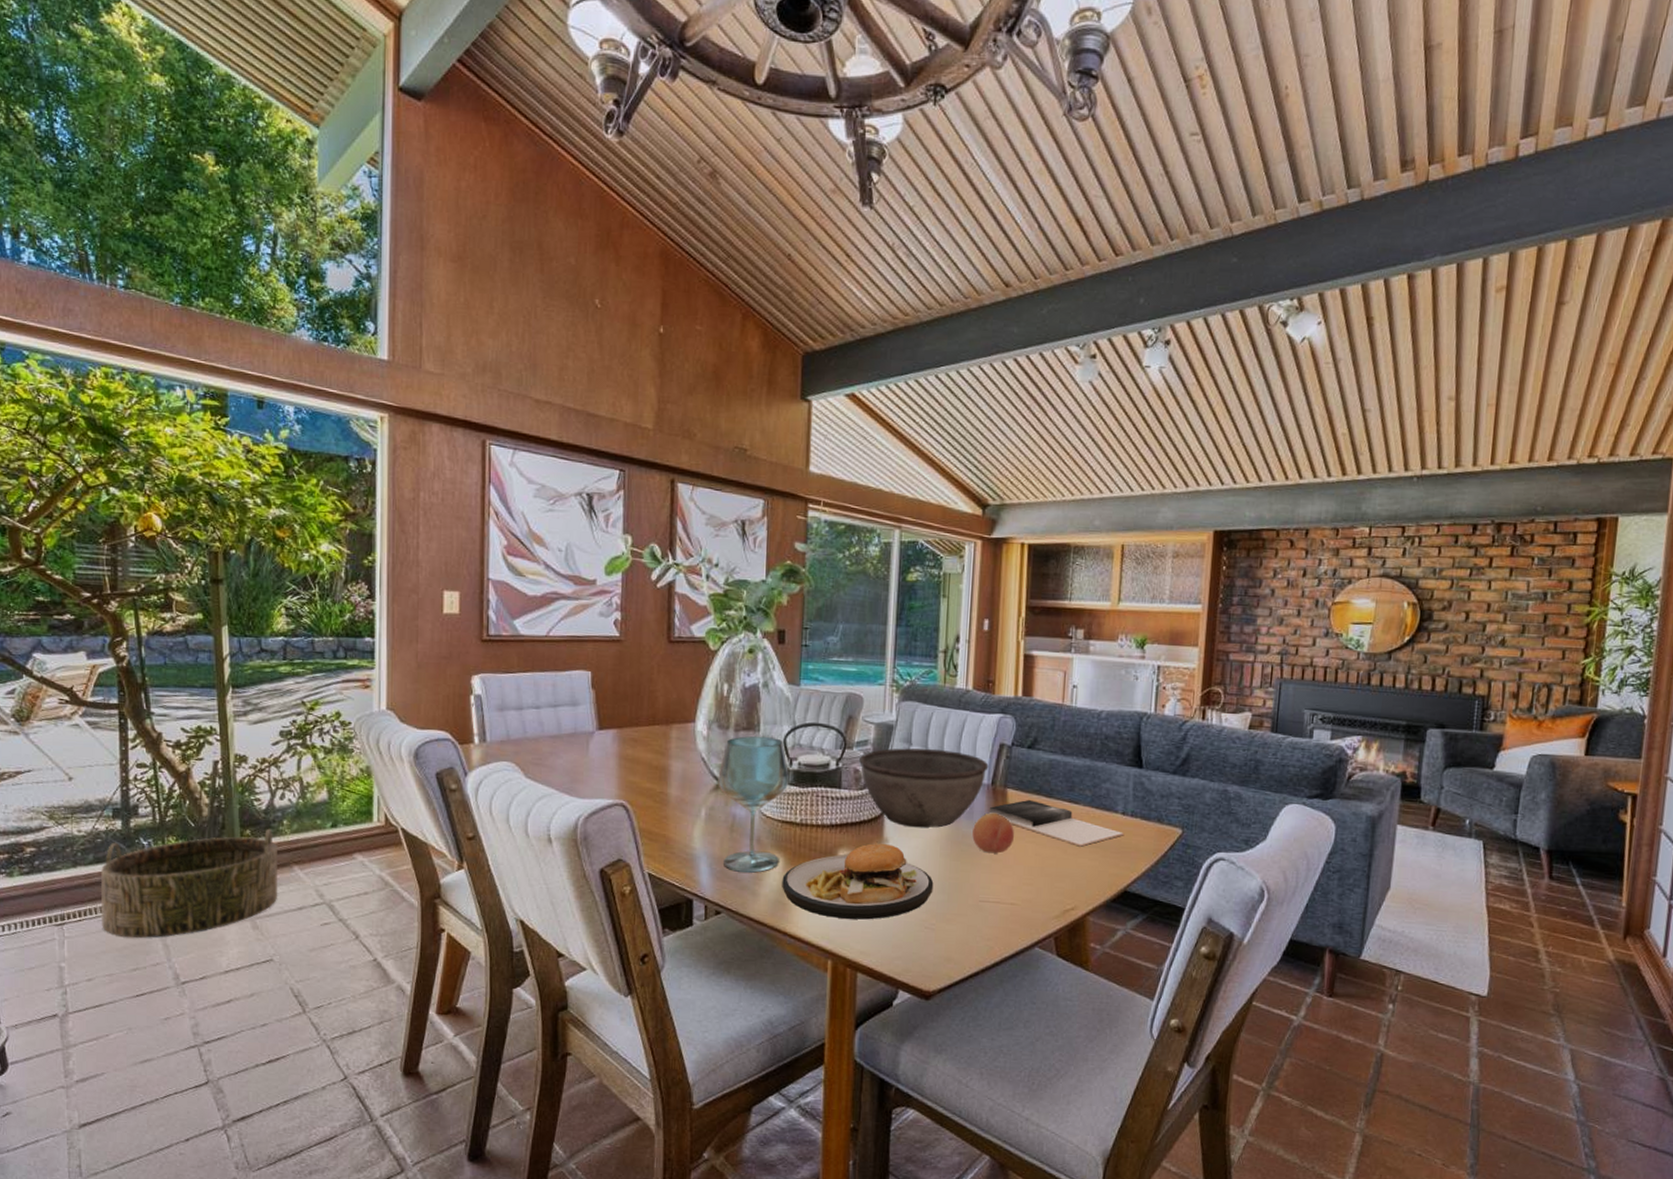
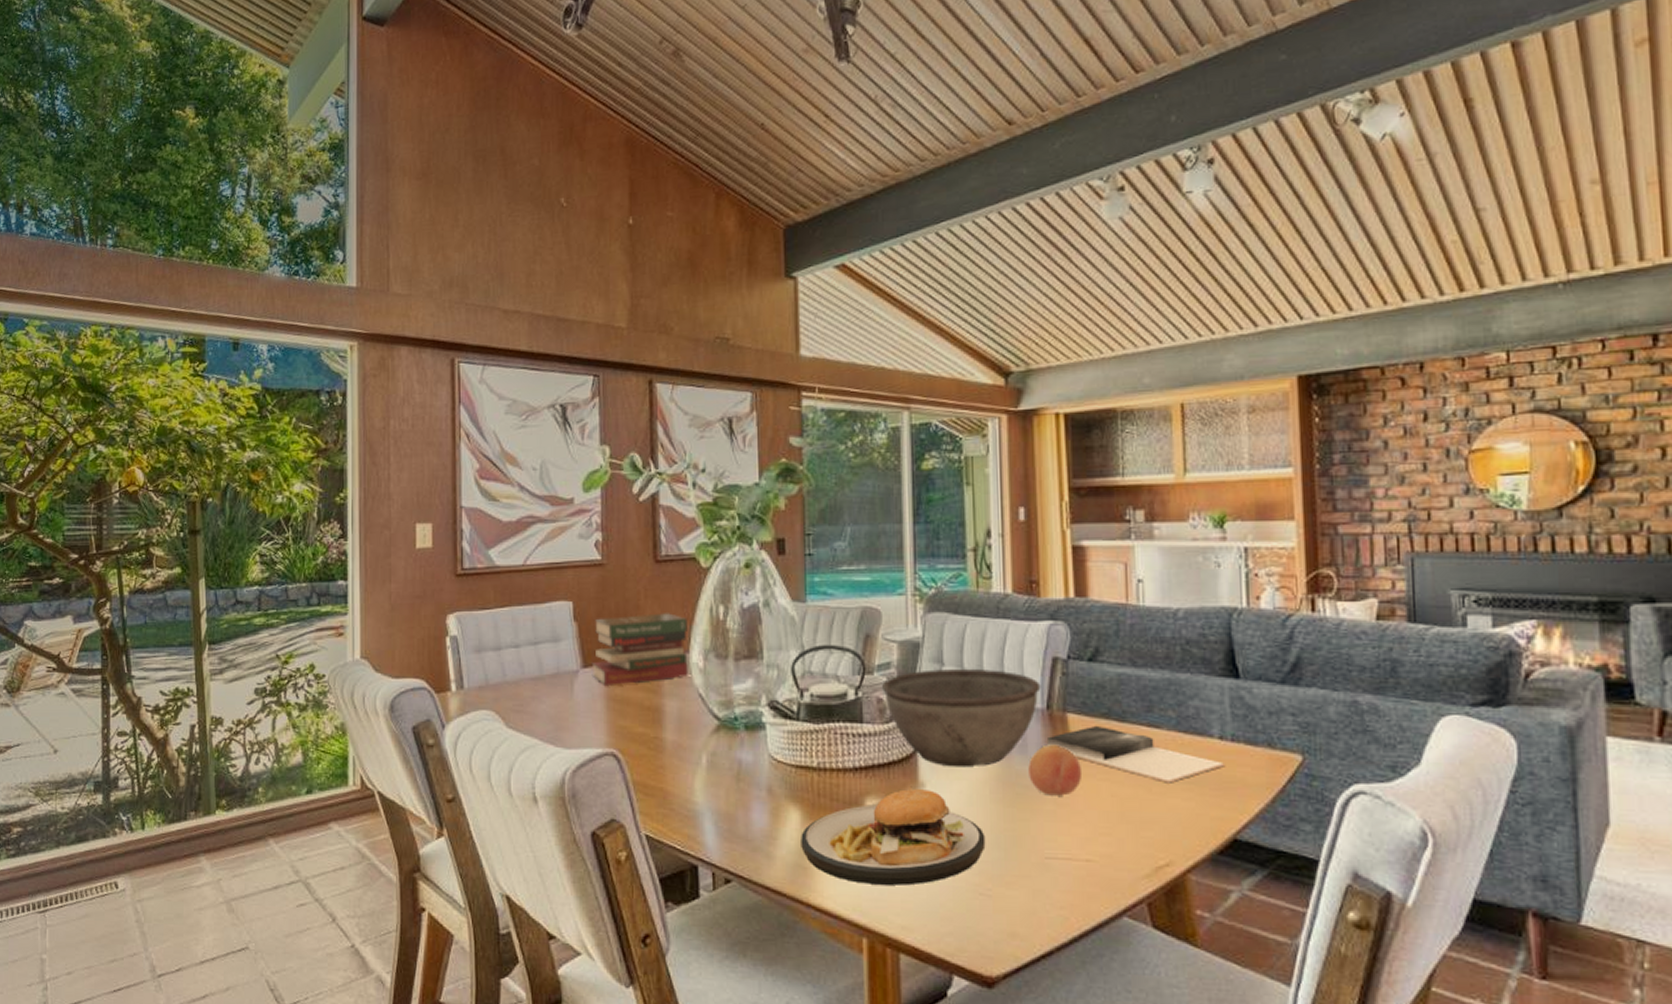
basket: present [100,828,277,938] -> none [81,797,253,925]
books: none [606,686,695,747] -> present [591,613,688,687]
wine glass: present [718,736,790,873] -> none [719,666,801,831]

